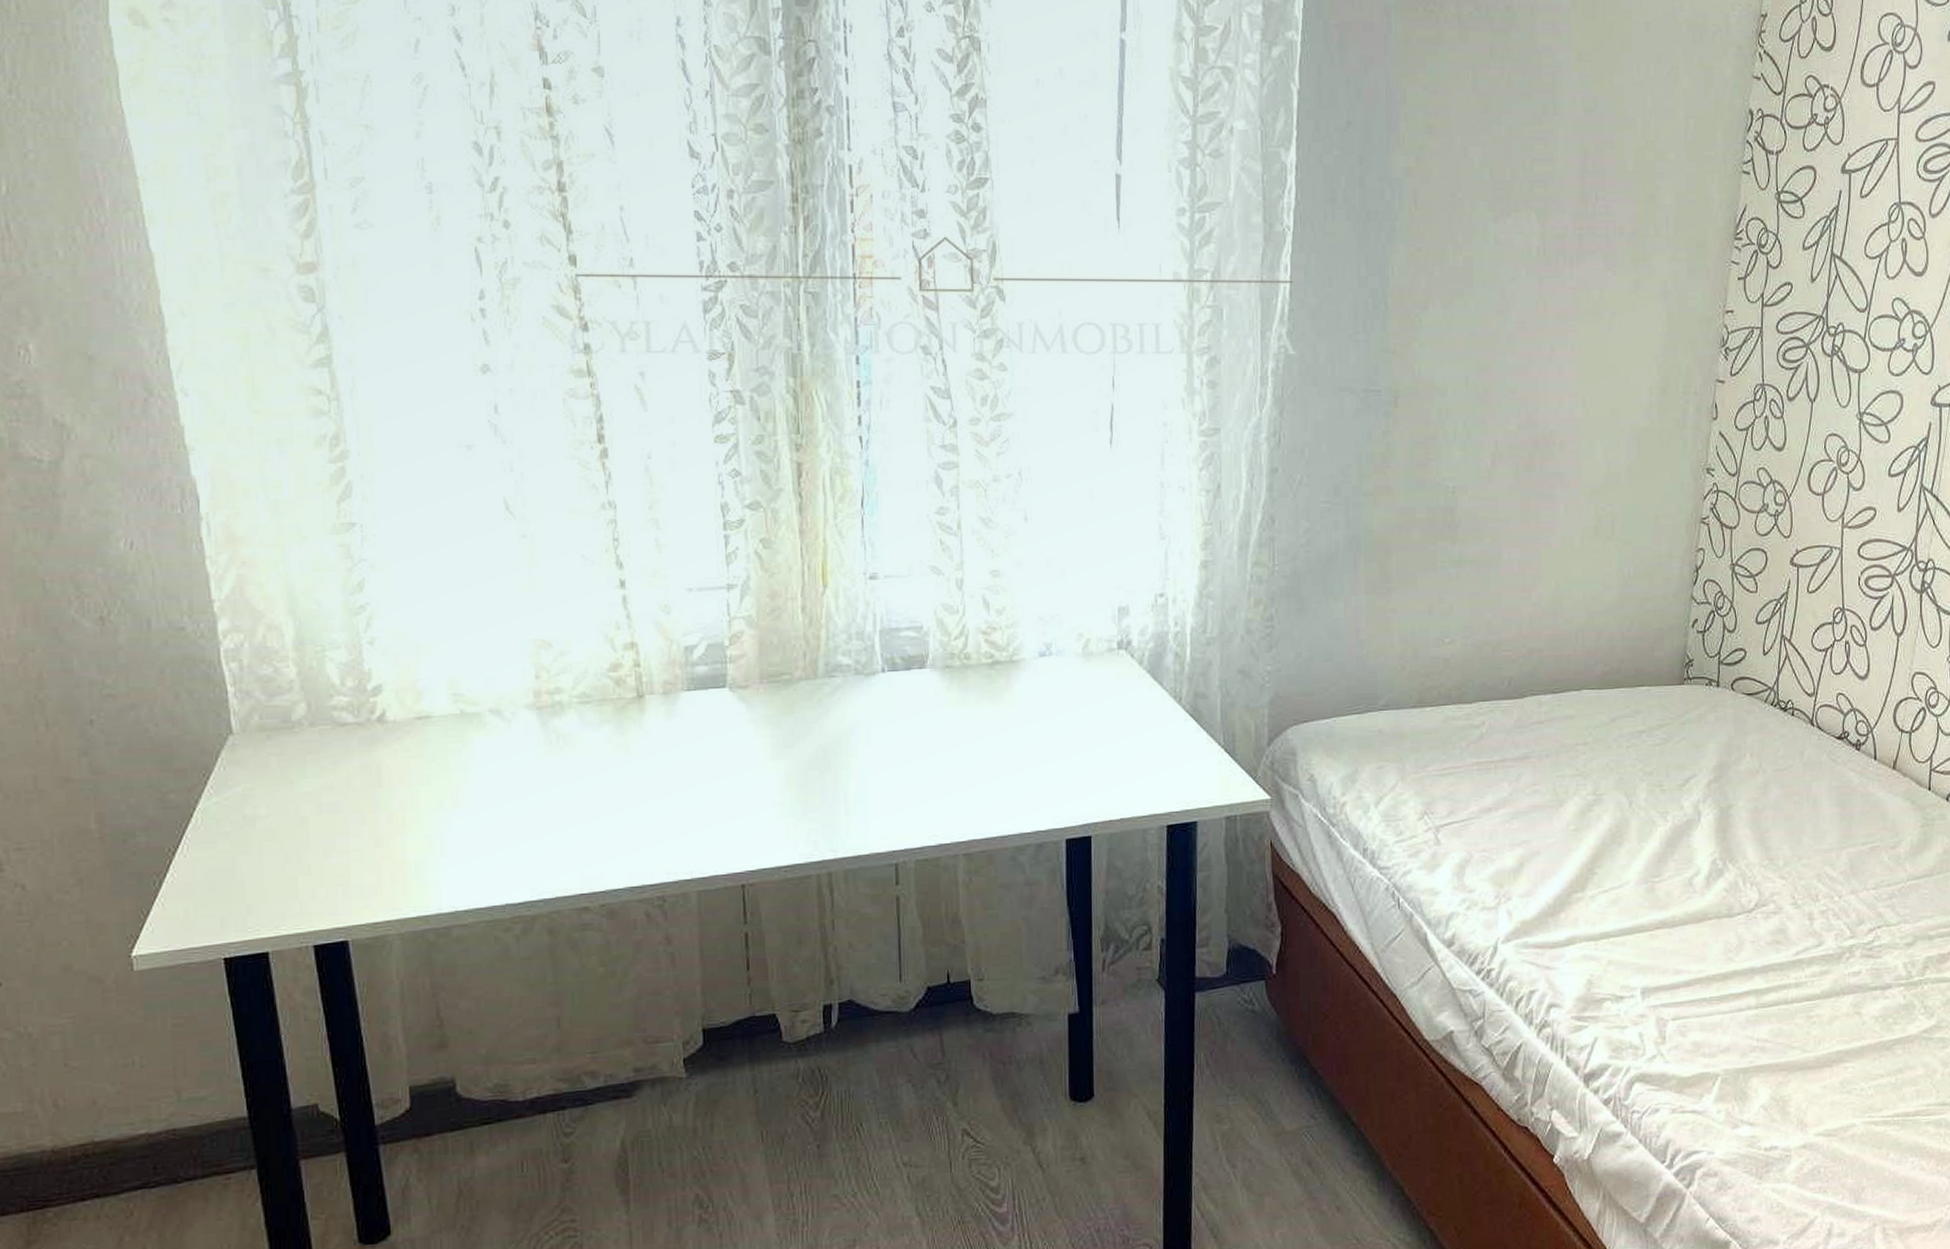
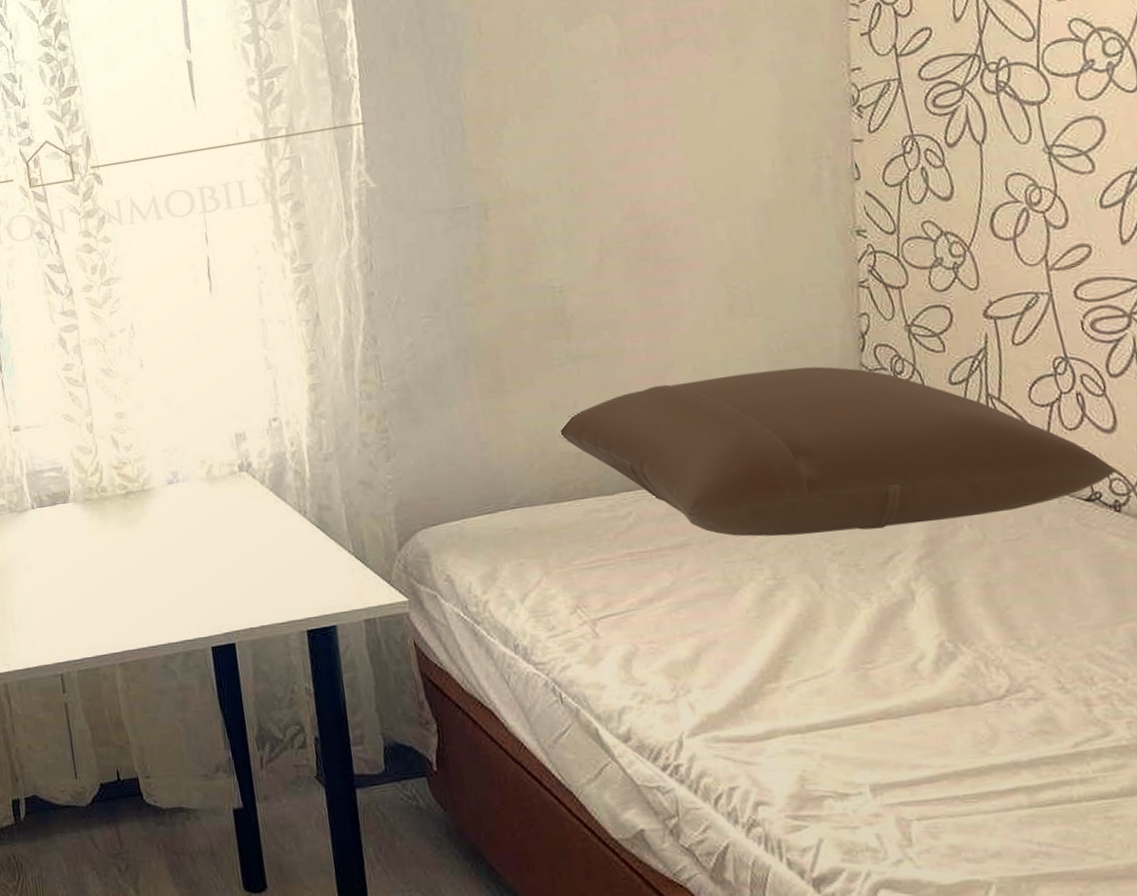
pillow: none [1432,594,1862,755] -> present [559,366,1116,537]

